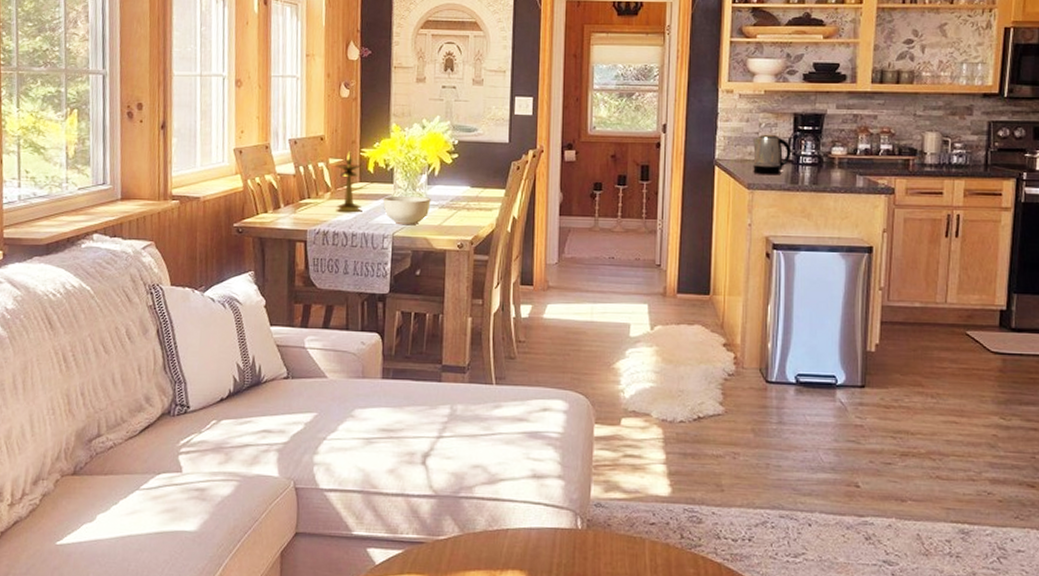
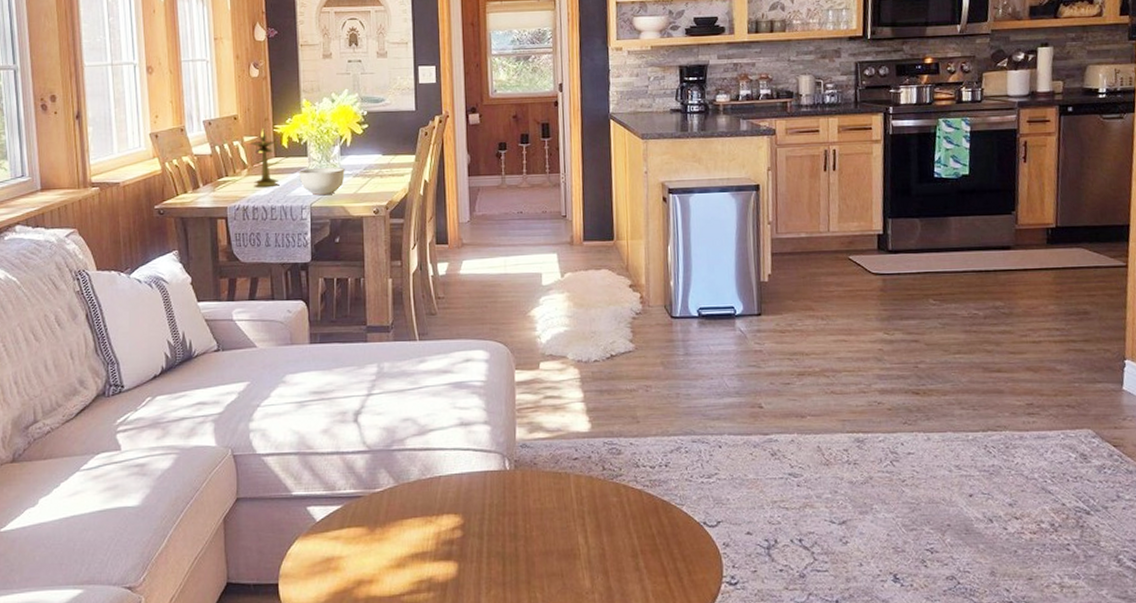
kettle: present [753,134,792,175] -> none [644,86,680,125]

